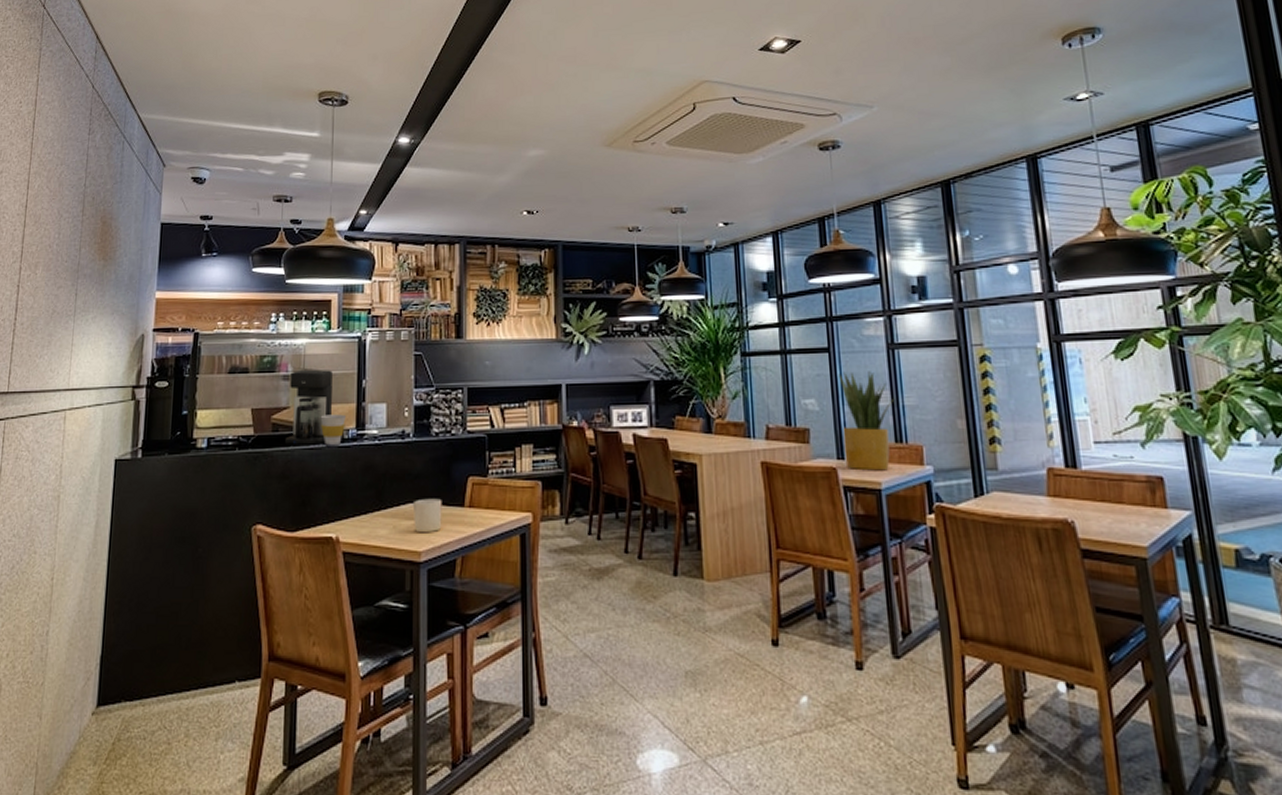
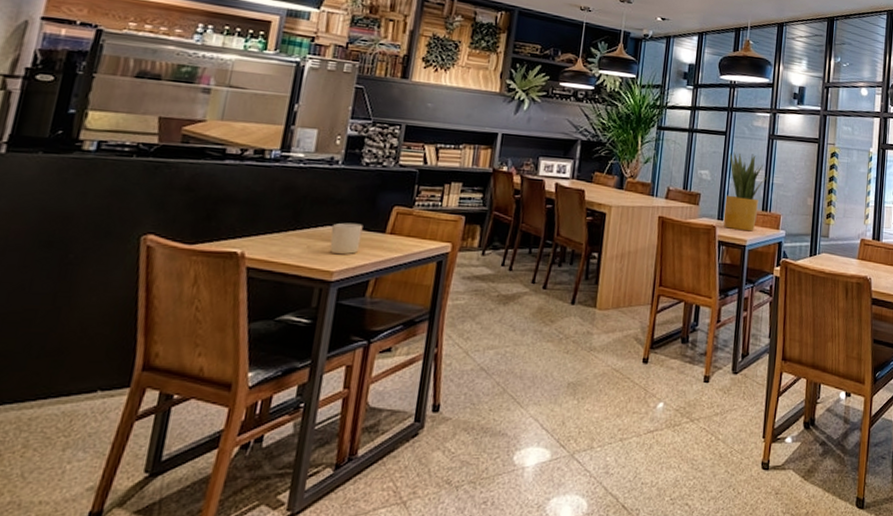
coffee maker: present [284,370,333,447] -> none [193,85,262,163]
cup: present [320,414,346,448] -> none [240,132,271,167]

